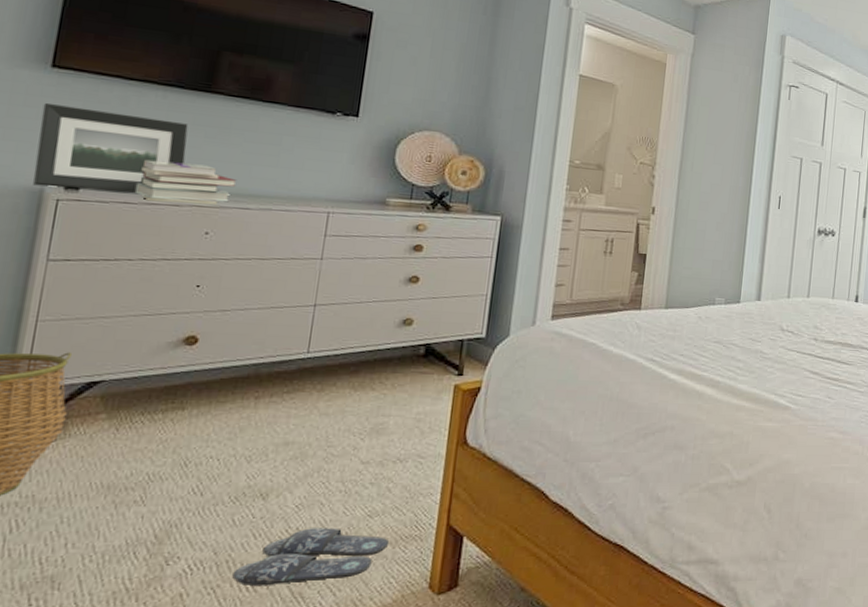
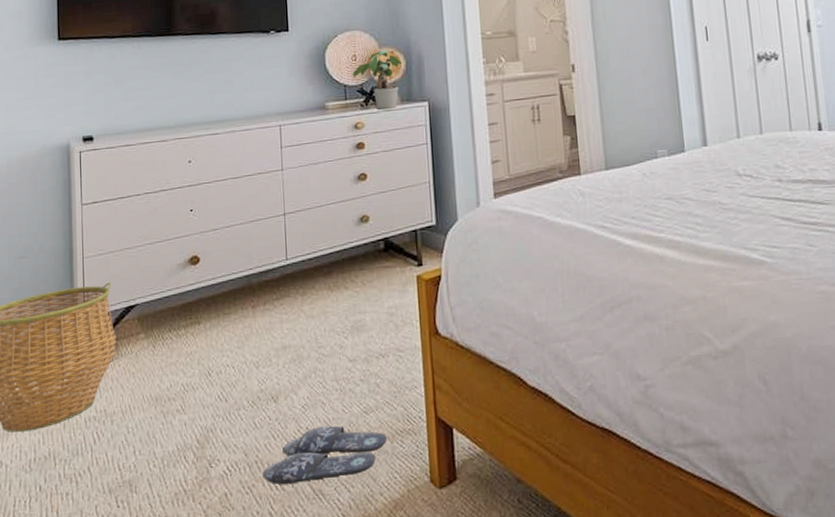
picture frame: present [32,102,189,193] -> none [58,67,163,143]
books: present [134,159,237,206] -> none [131,100,205,141]
potted plant: none [423,156,480,218] -> present [352,50,402,111]

